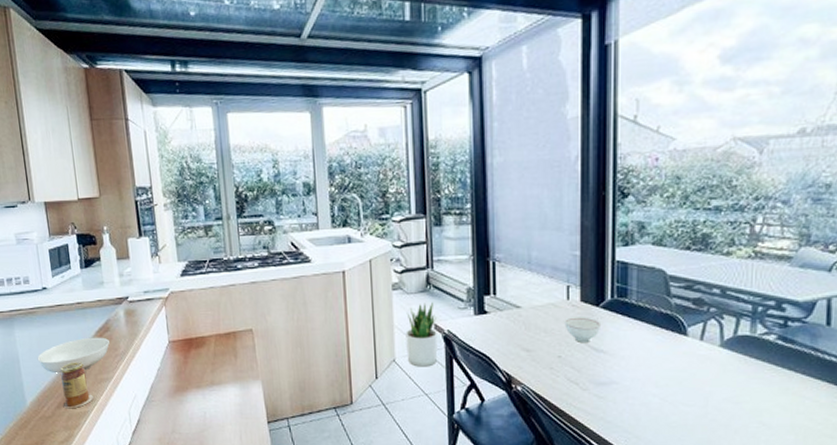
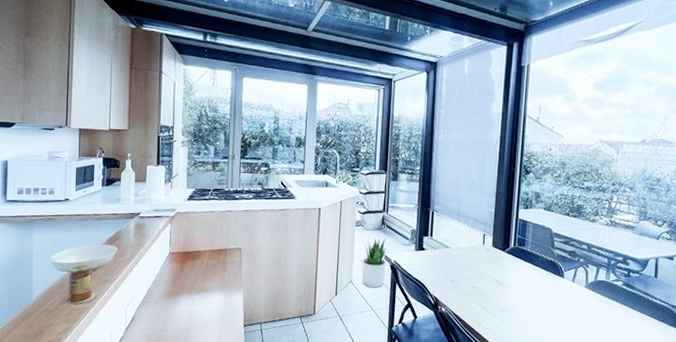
bowl: present [564,317,602,344] -> none [480,258,506,279]

